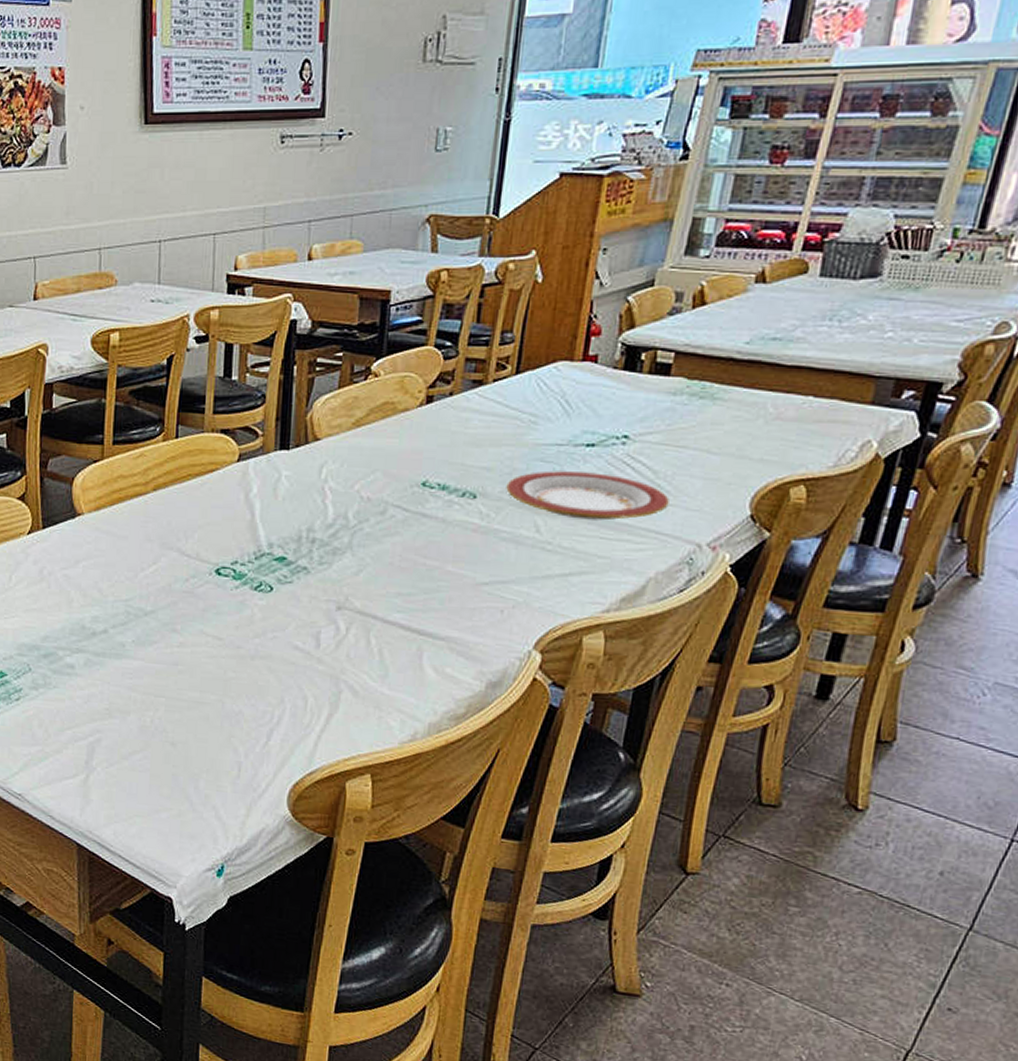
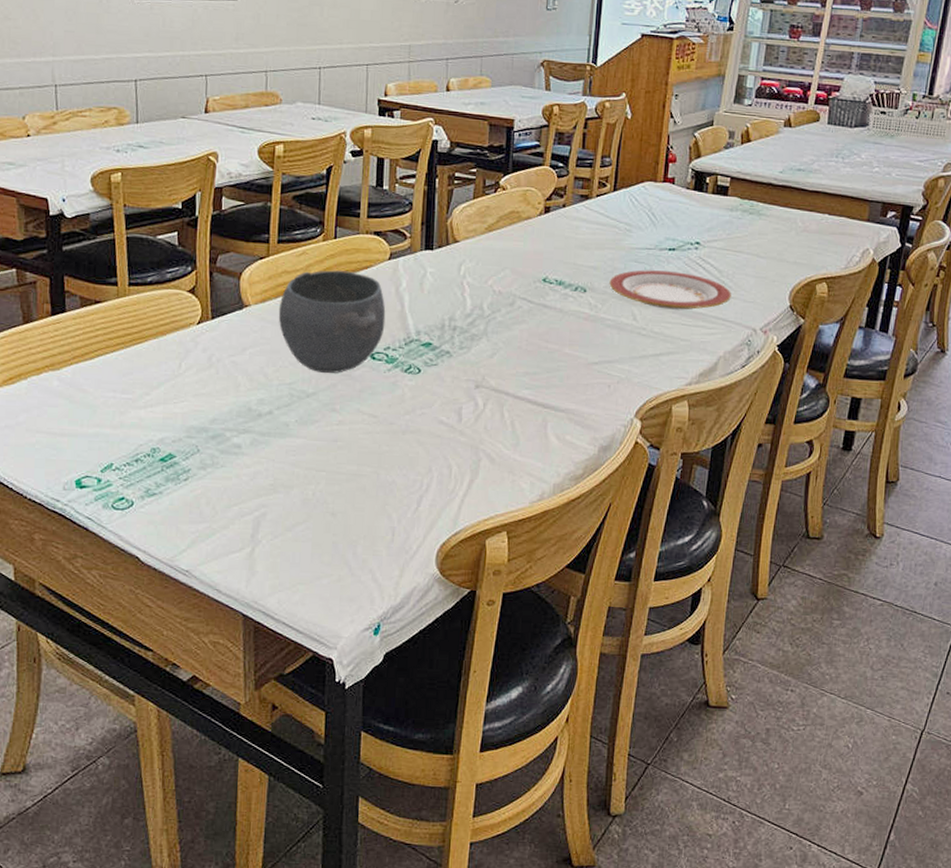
bowl: none [113,474,234,590] -> present [278,270,386,373]

